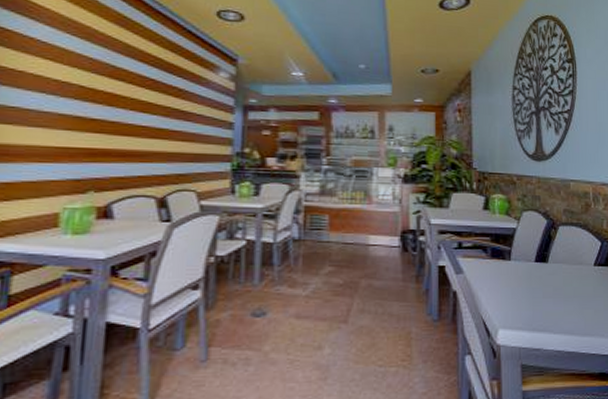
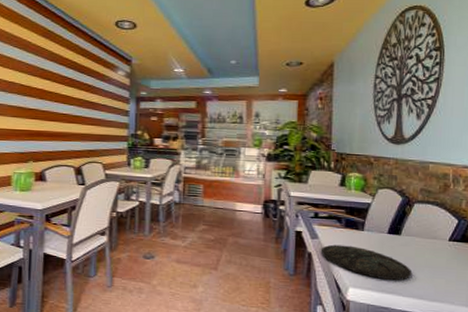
plate: none [468,279,562,317] -> present [321,244,413,281]

